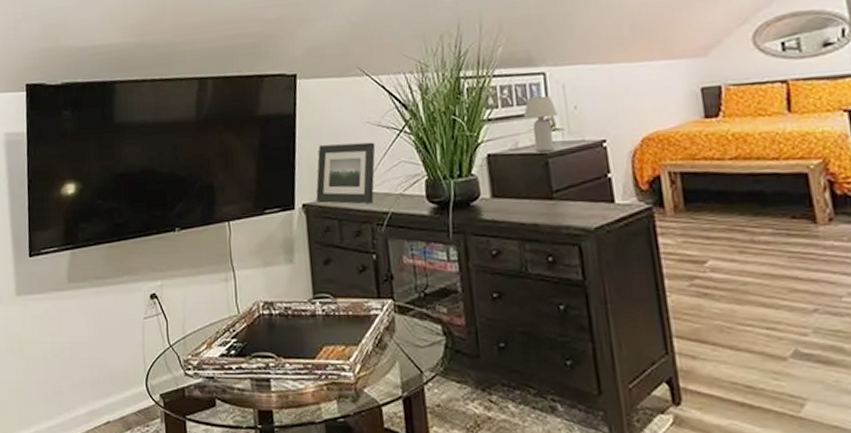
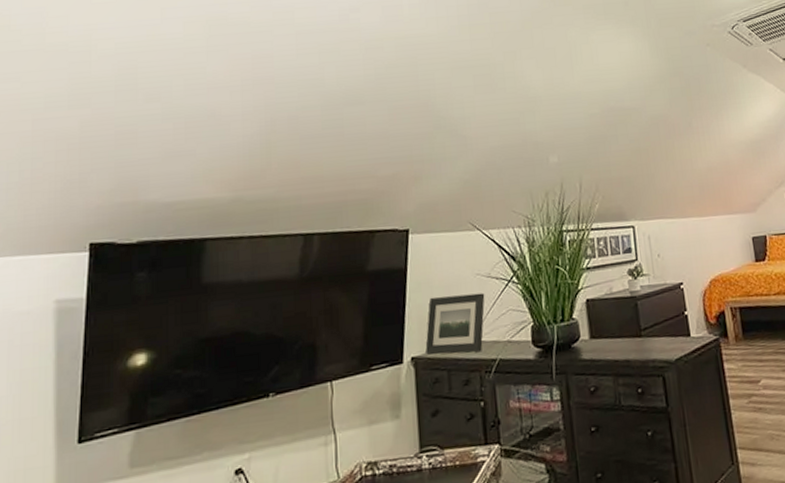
table lamp: present [523,95,558,153] -> none [616,245,645,297]

